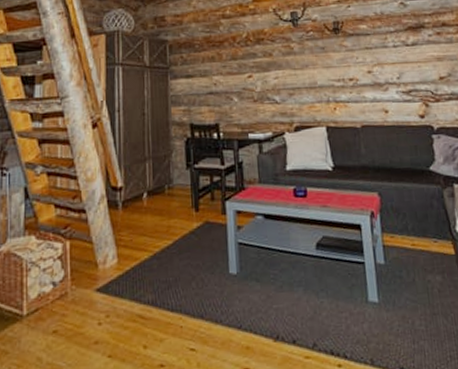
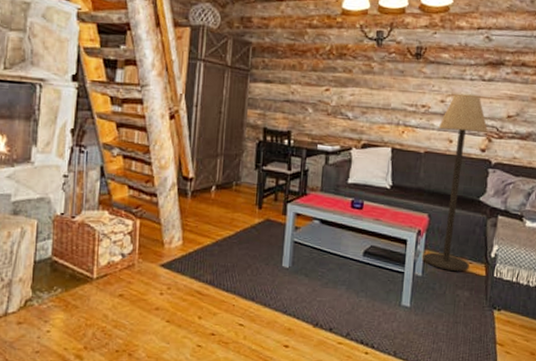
floor lamp: none [370,61,435,254] -> present [422,94,488,271]

